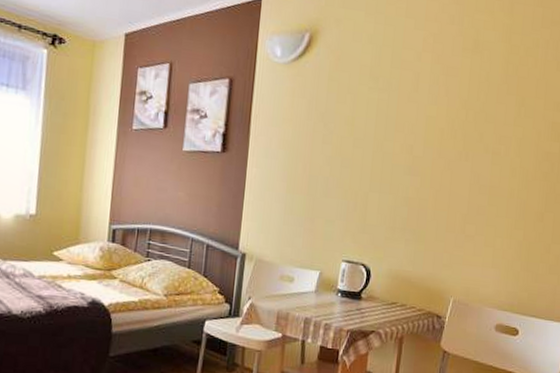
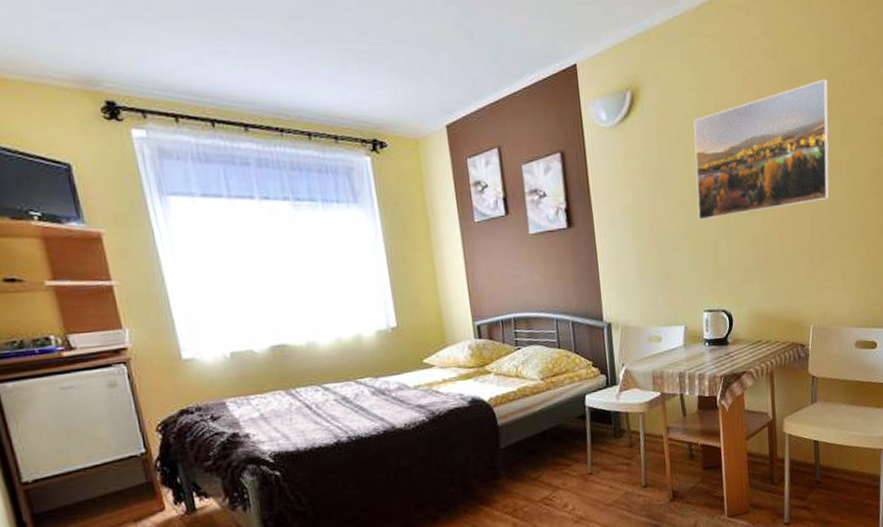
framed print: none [354,55,511,175] -> present [694,79,830,220]

